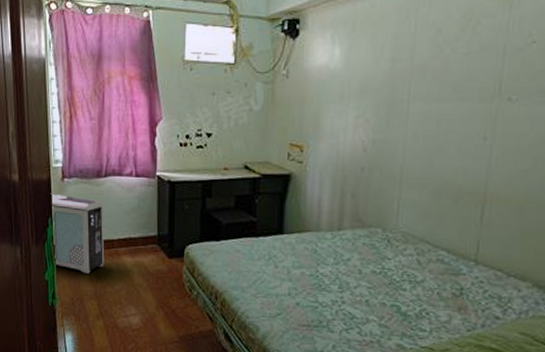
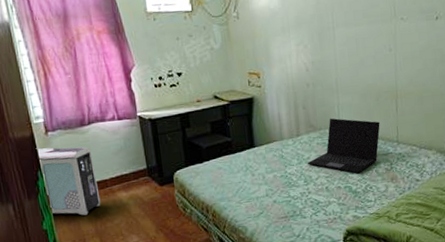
laptop: none [347,214,454,292] -> present [308,118,380,174]

